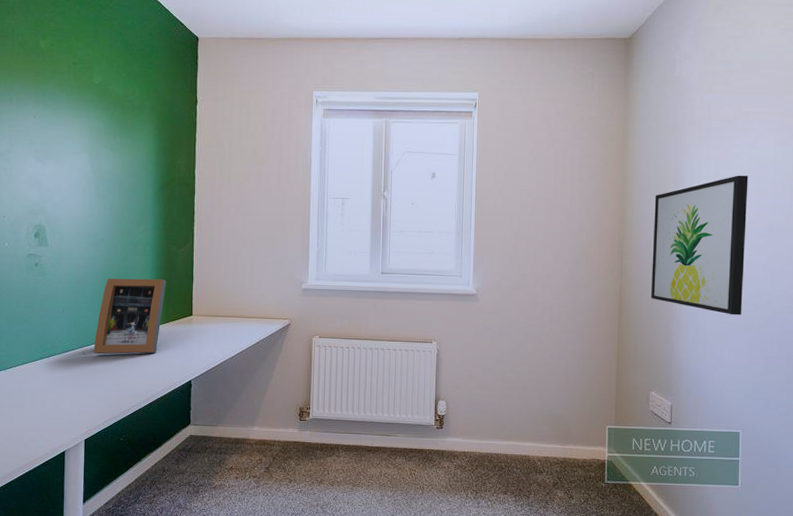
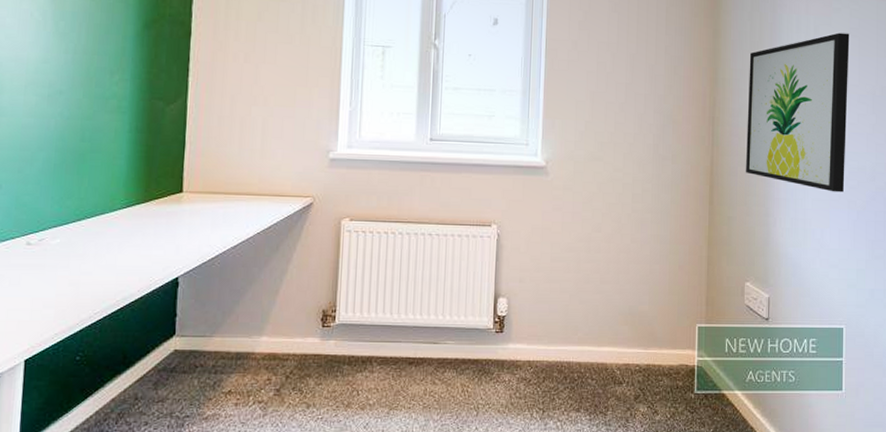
picture frame: present [93,278,166,354] -> none [42,143,148,244]

